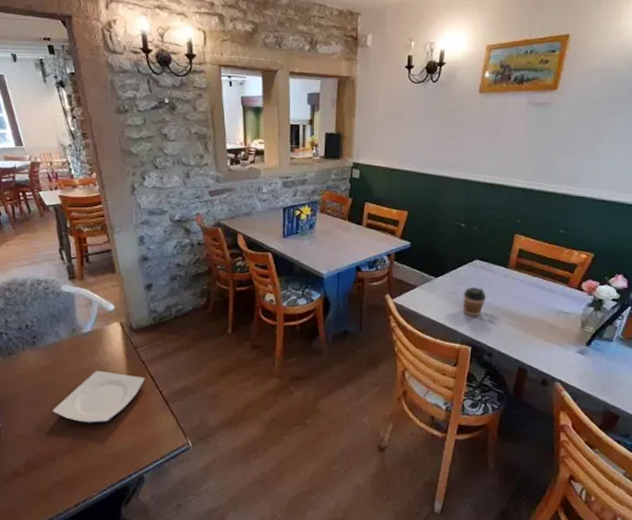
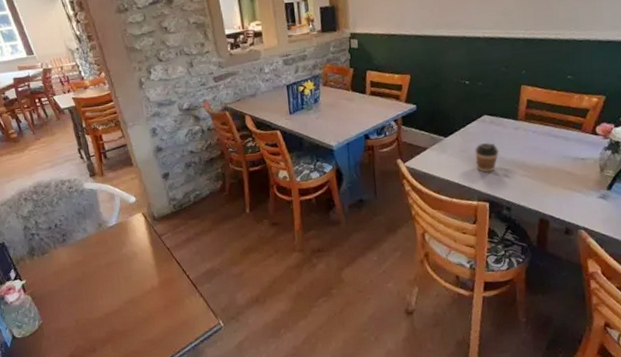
plate: present [52,370,146,423] -> none [88,261,173,313]

